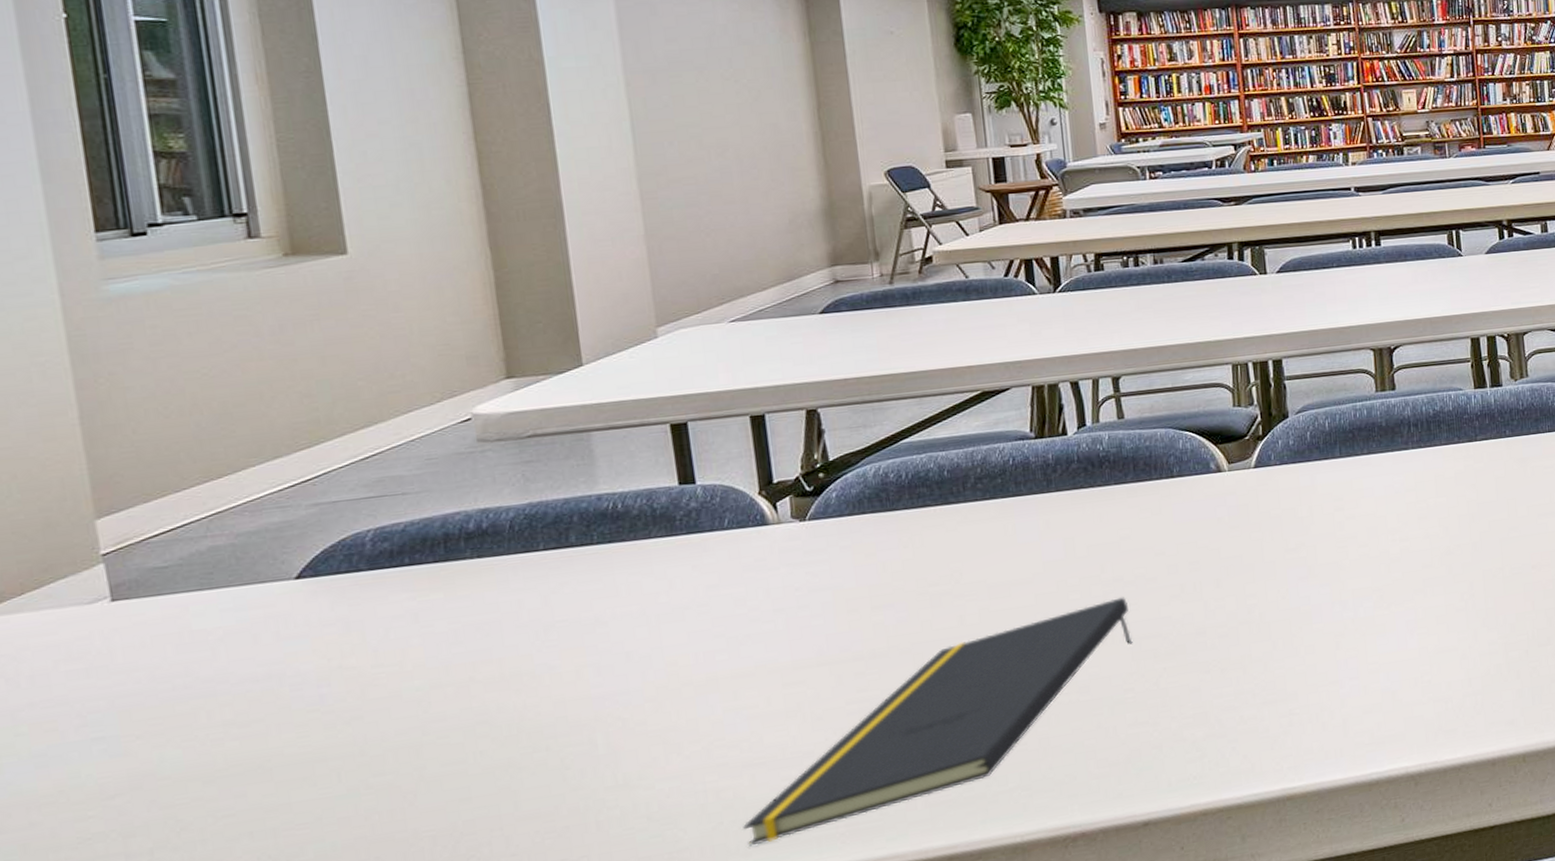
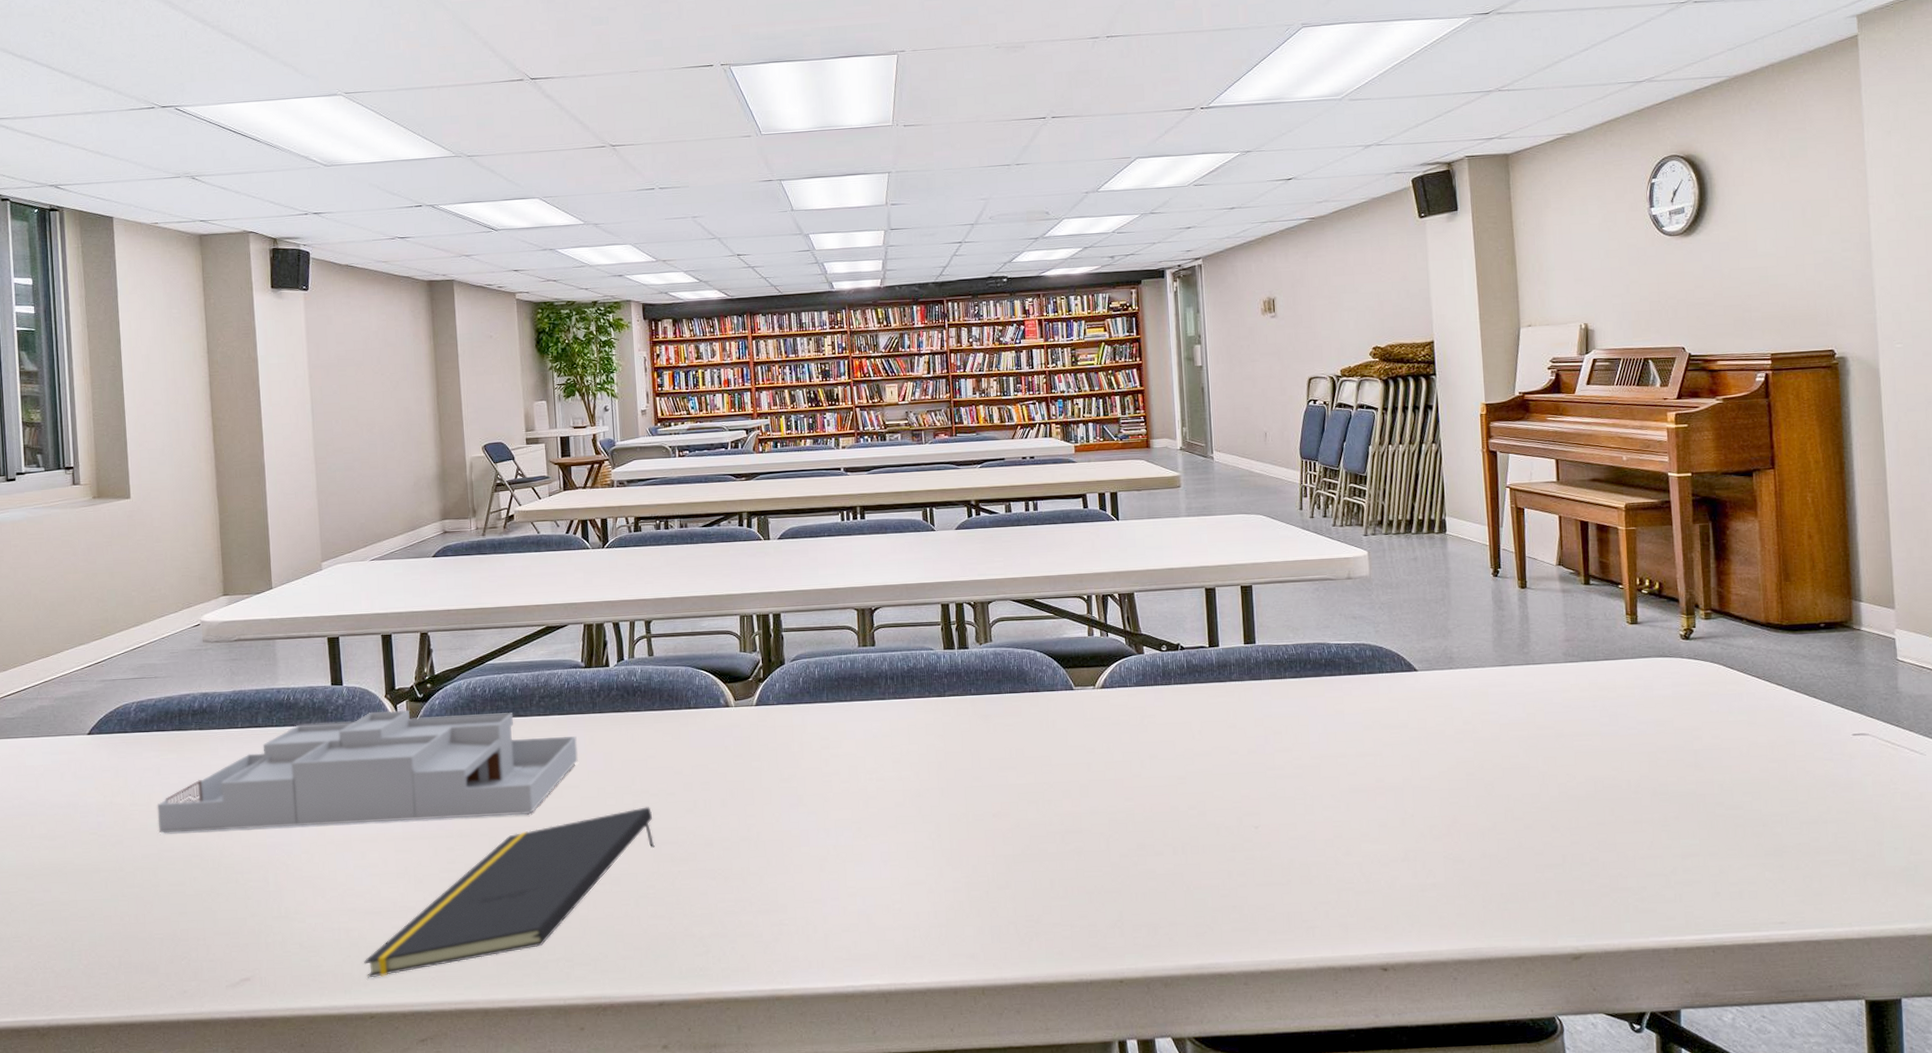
desk organizer: none [415,500,1030,700] -> present [157,710,578,833]

